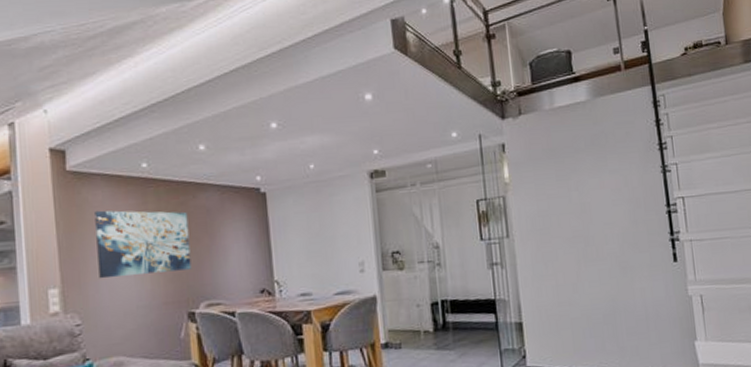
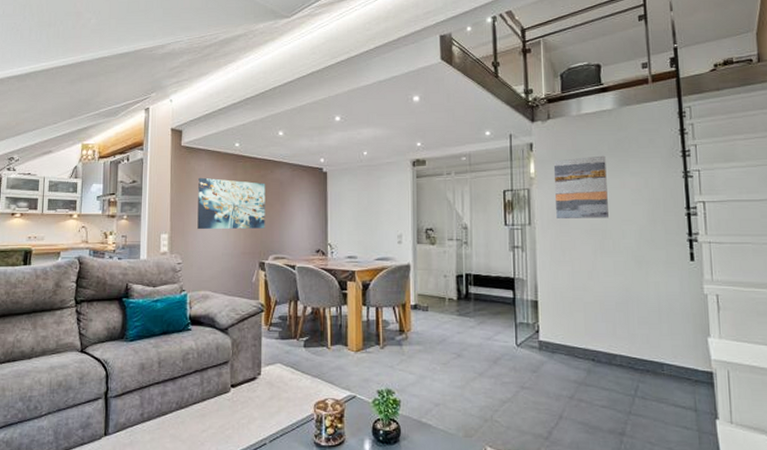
wall art: none [528,153,590,228] -> present [553,155,609,218]

